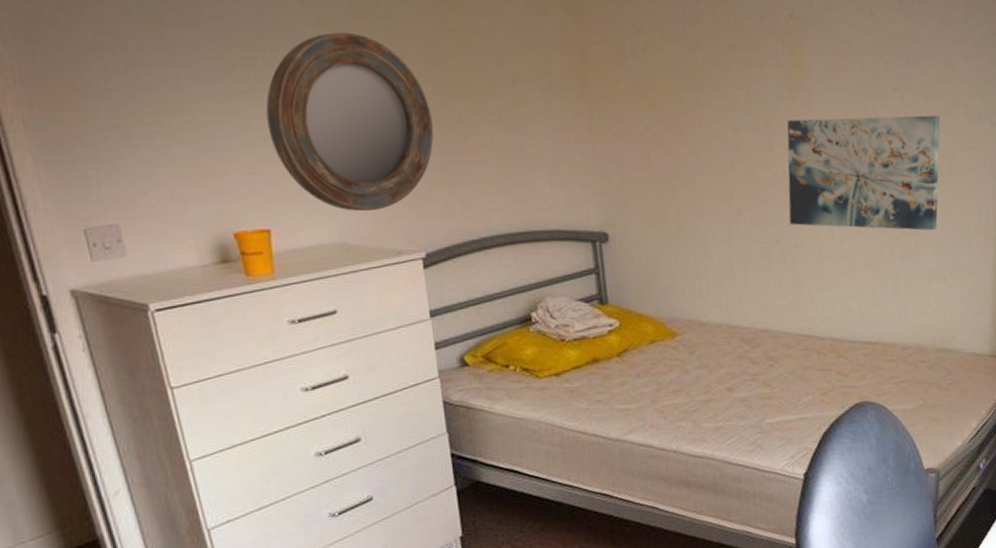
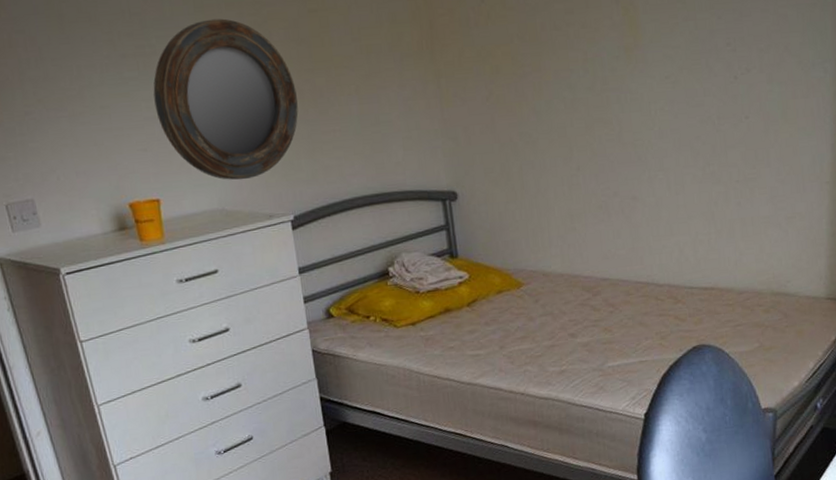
wall art: present [787,115,940,231] -> none [623,65,773,179]

